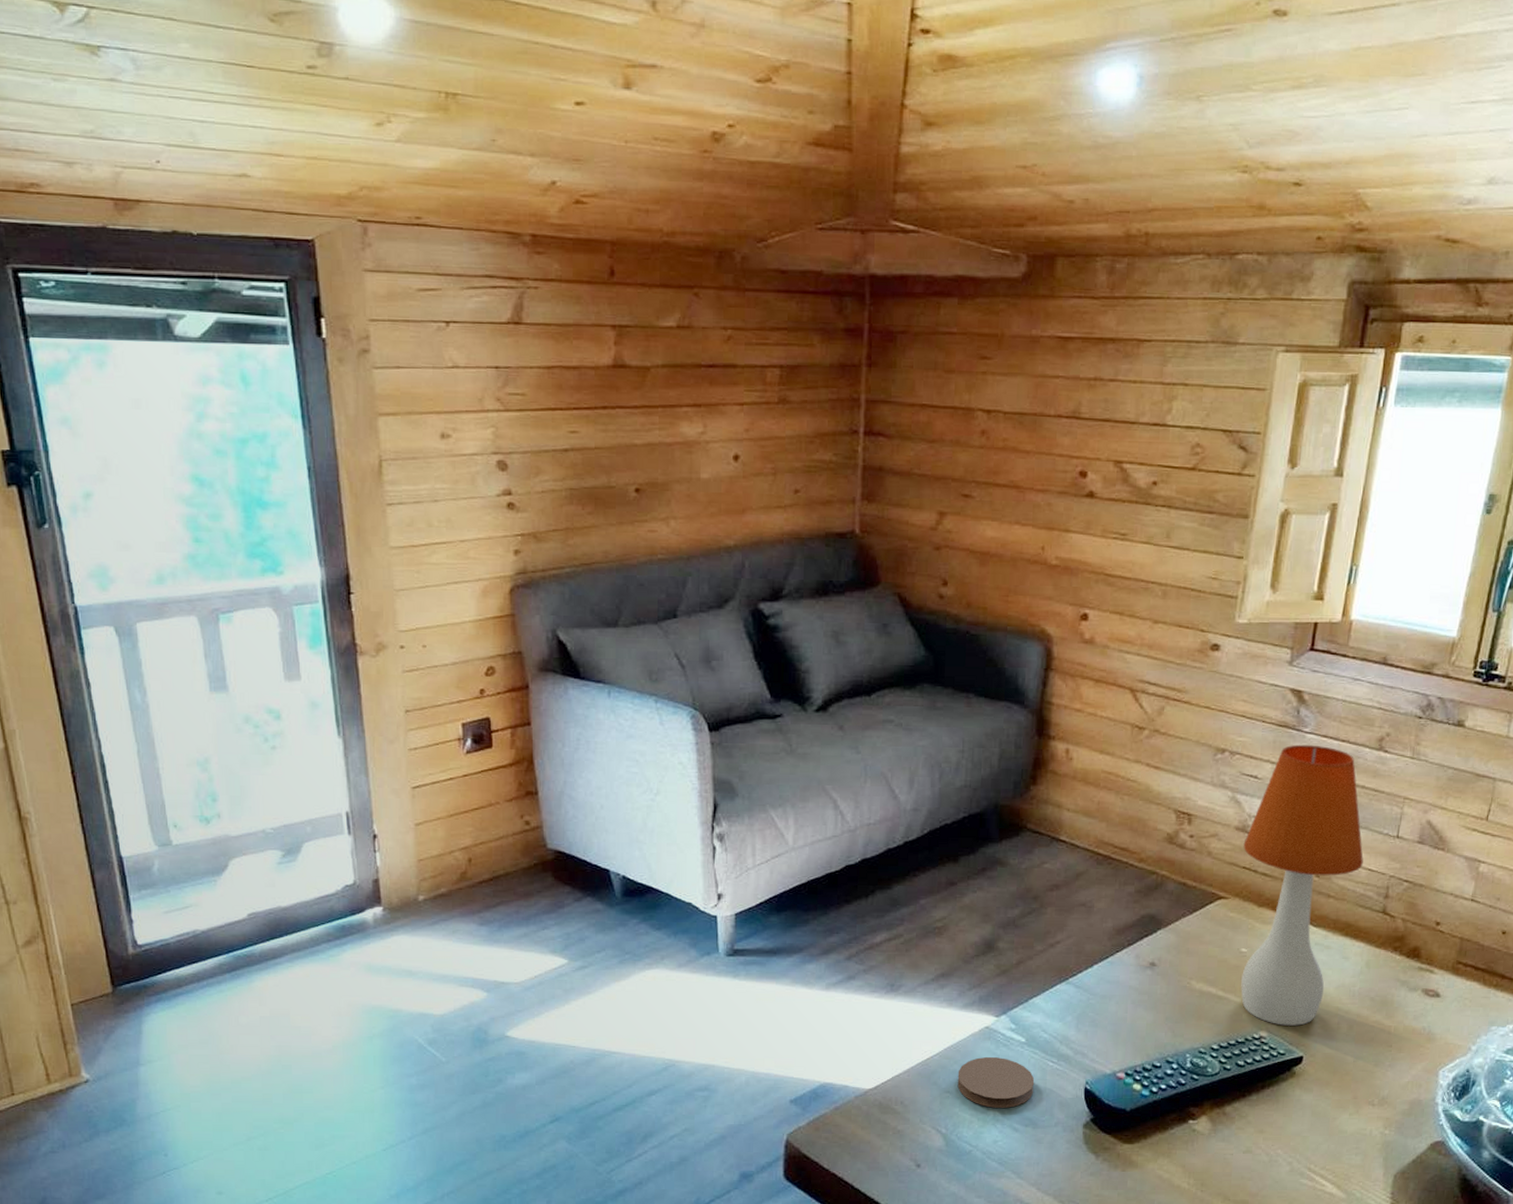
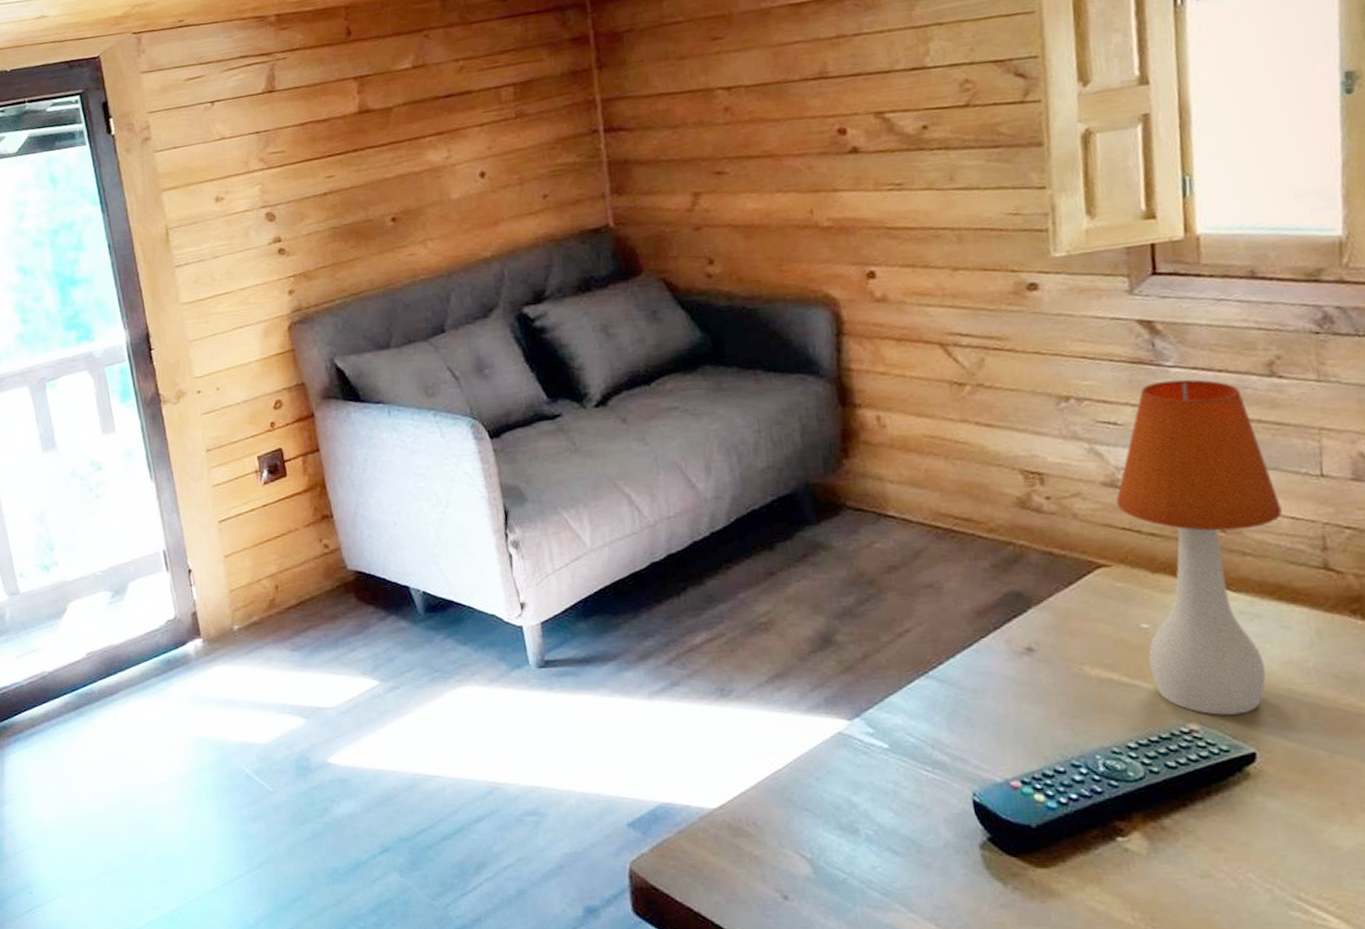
coaster: present [957,1056,1035,1108] -> none [814,767,910,827]

